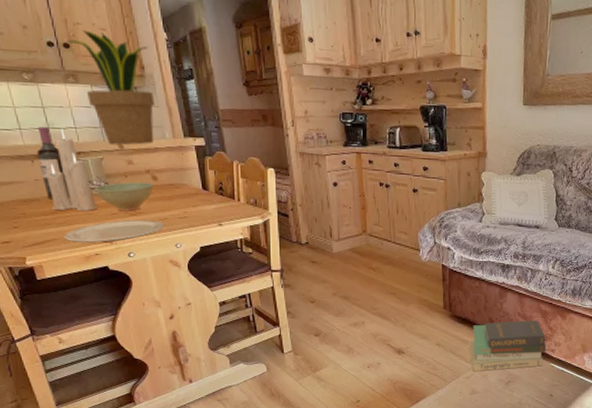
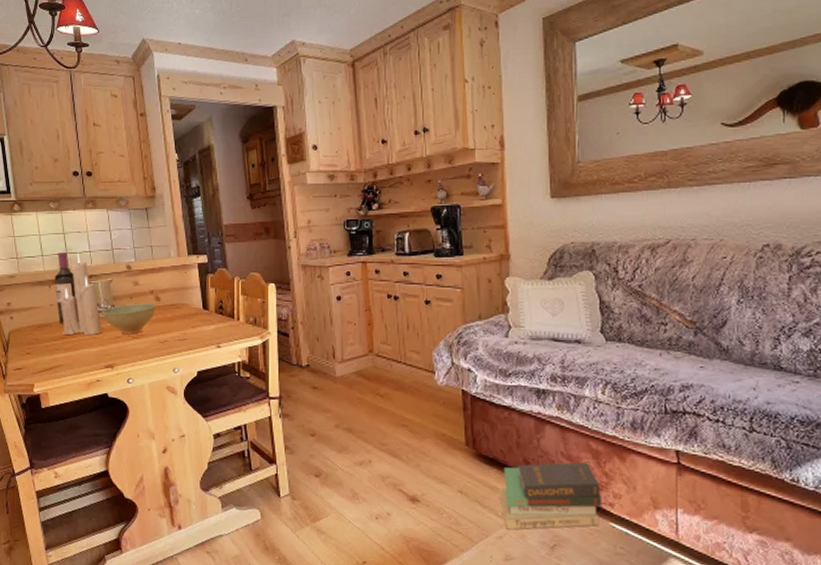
plate: present [64,219,165,243] -> none [70,343,164,368]
potted plant: present [66,30,155,146] -> none [89,158,163,267]

